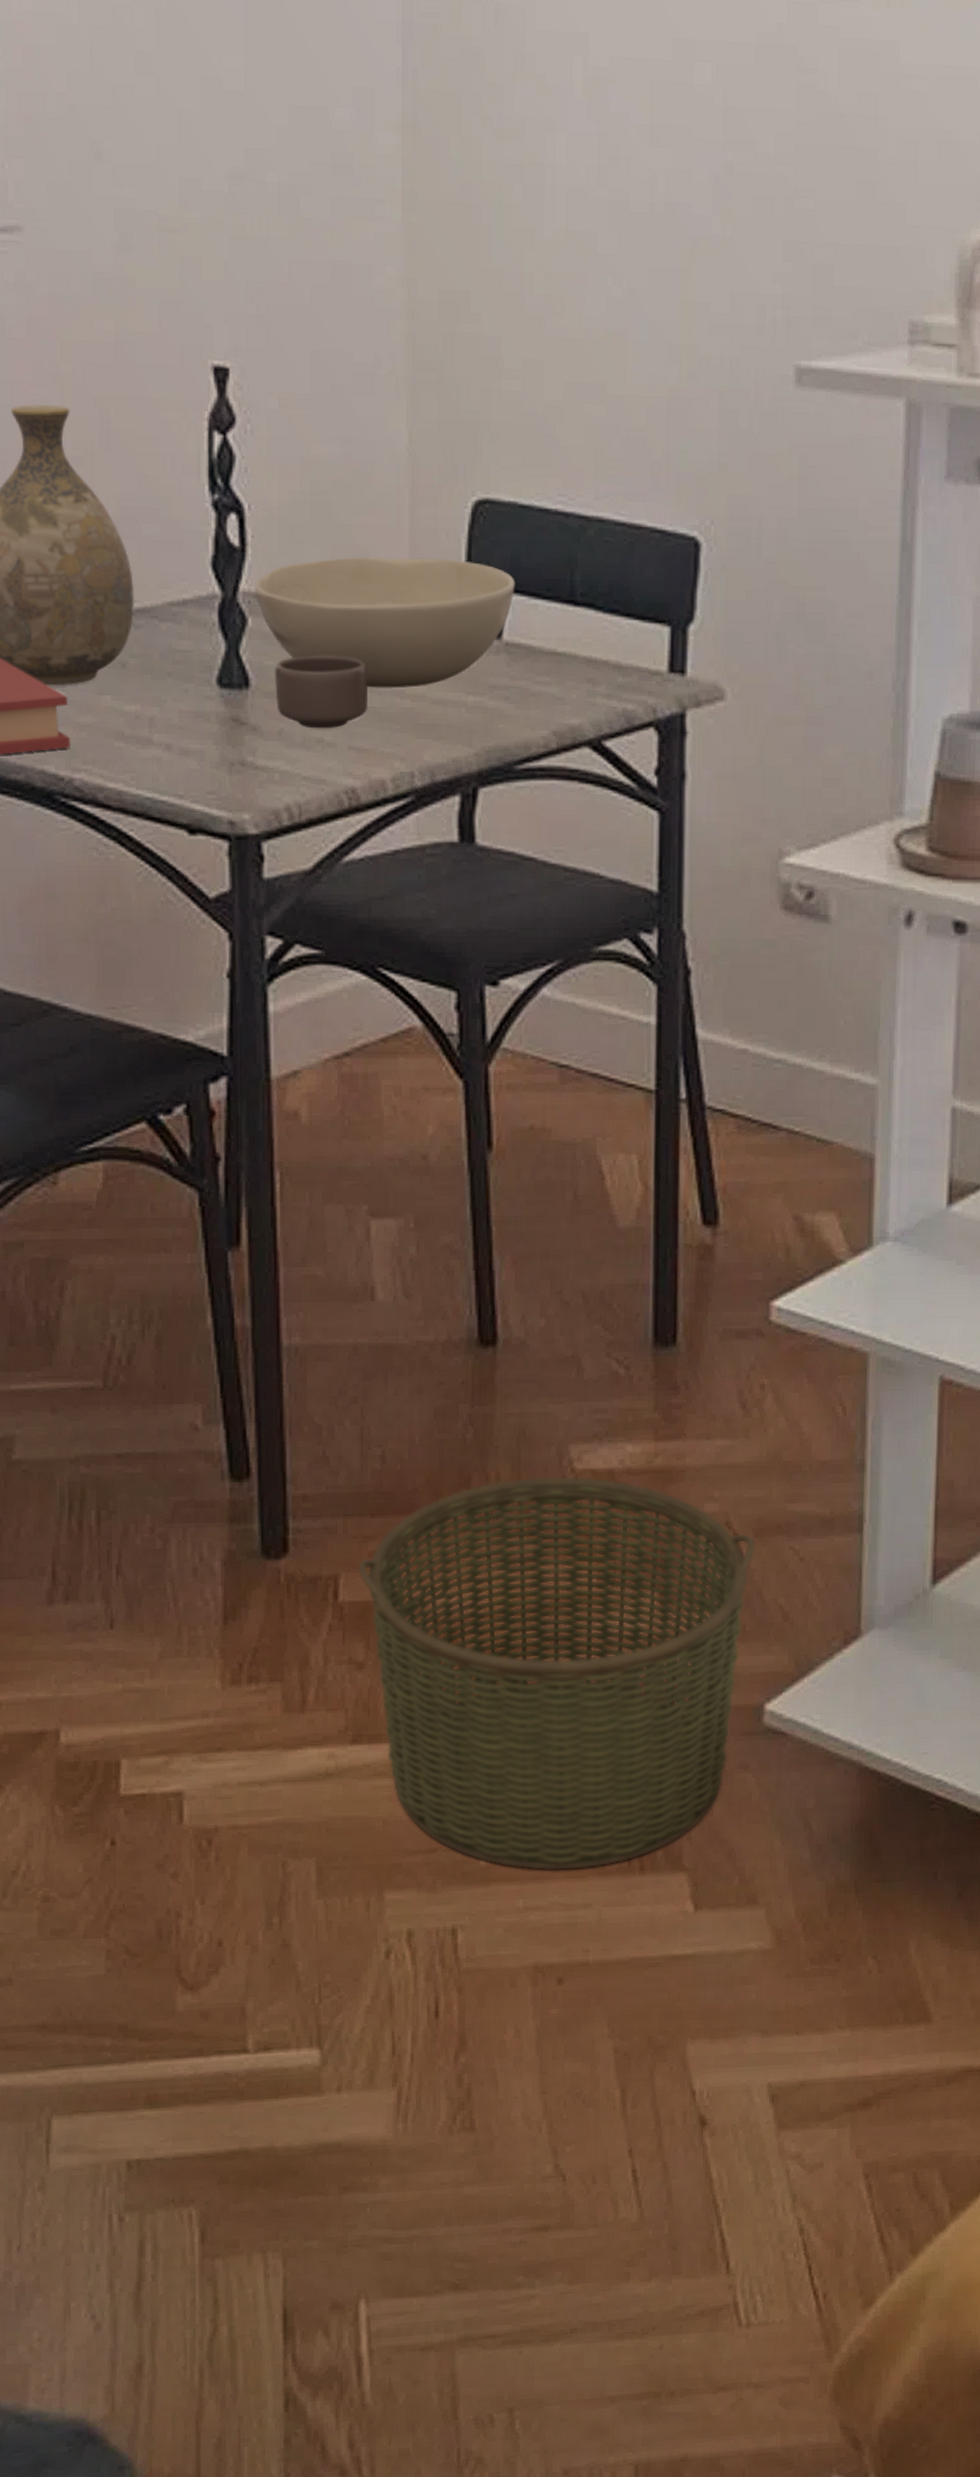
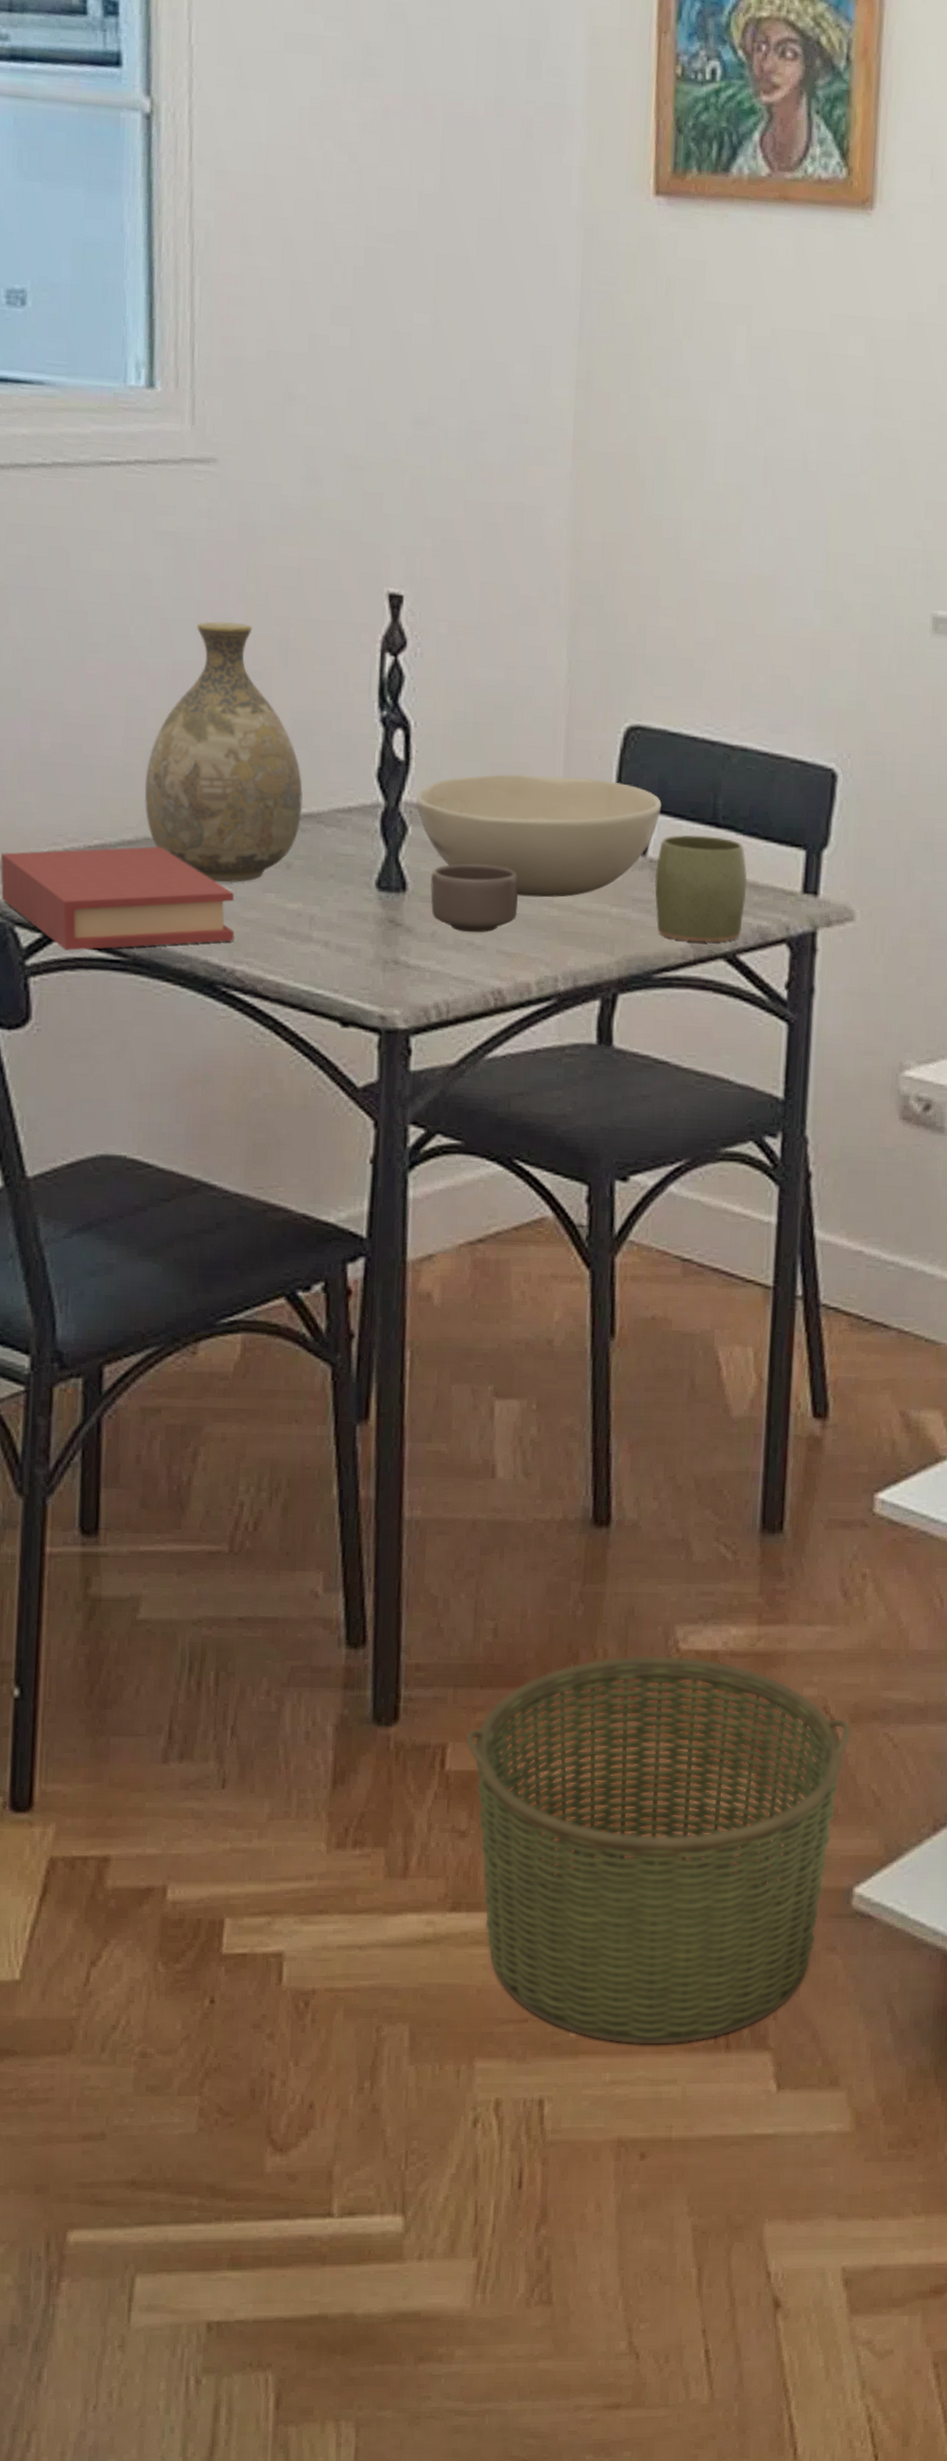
mug: none [512,614,610,730] -> present [654,835,748,943]

